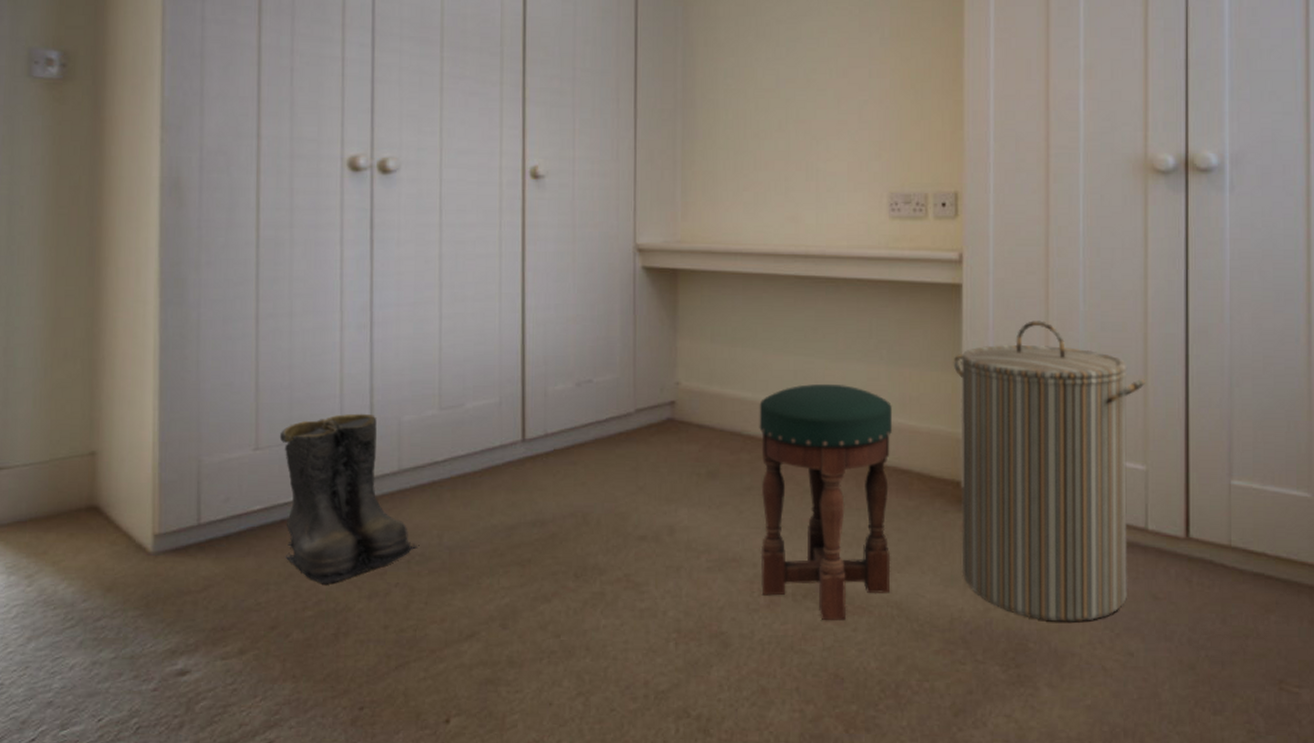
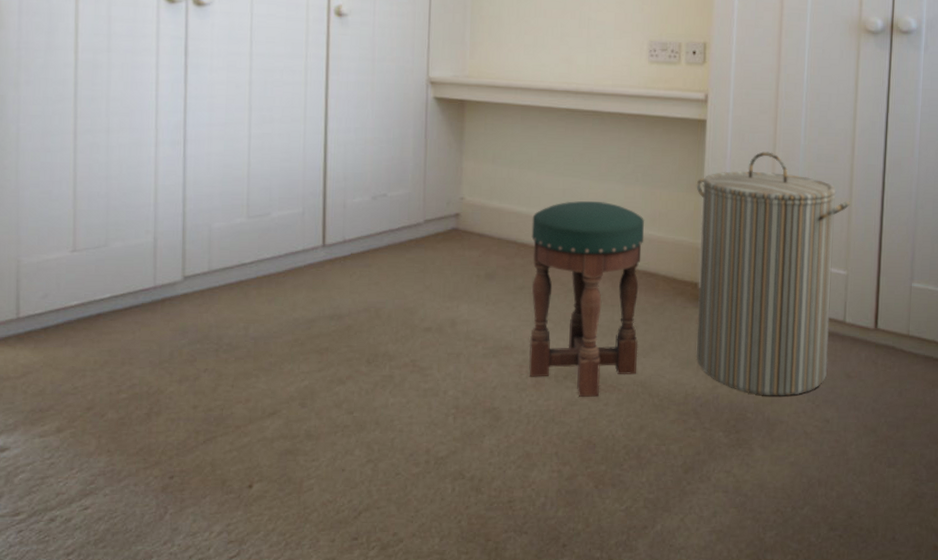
boots: present [279,413,418,585] -> none [96,220,226,371]

